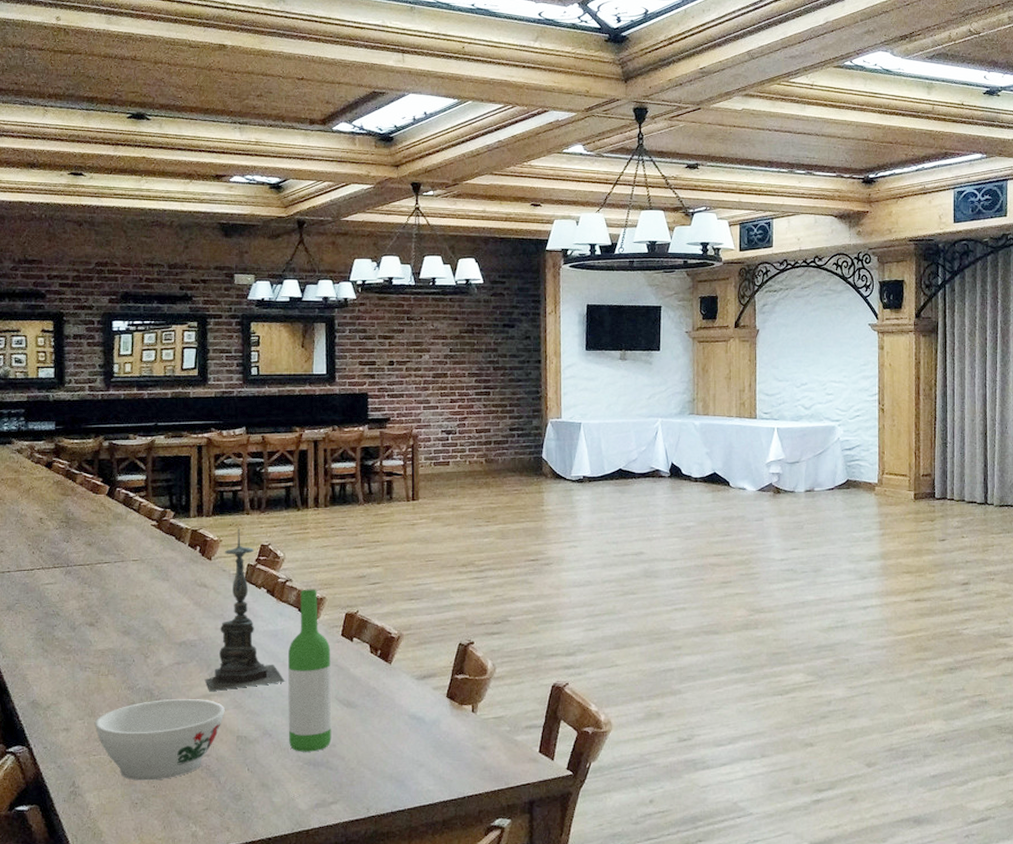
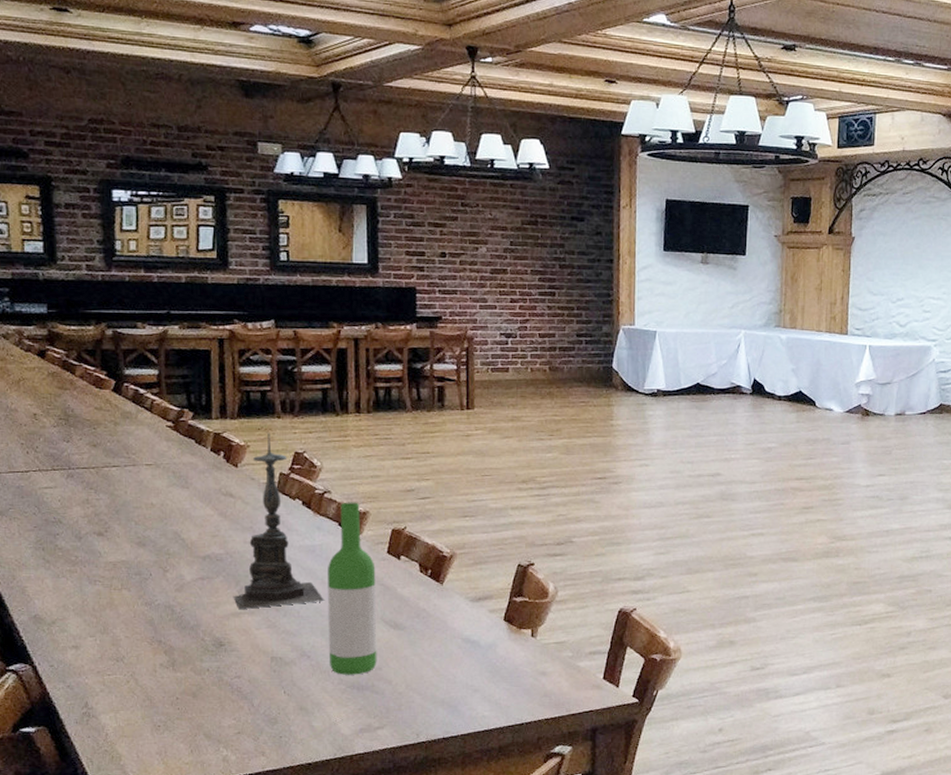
bowl: present [94,699,225,781] -> none [107,617,257,703]

